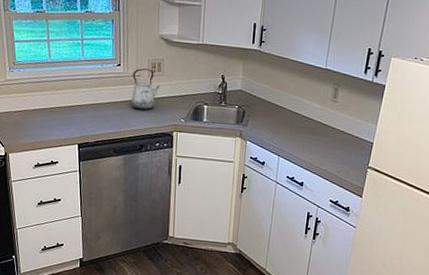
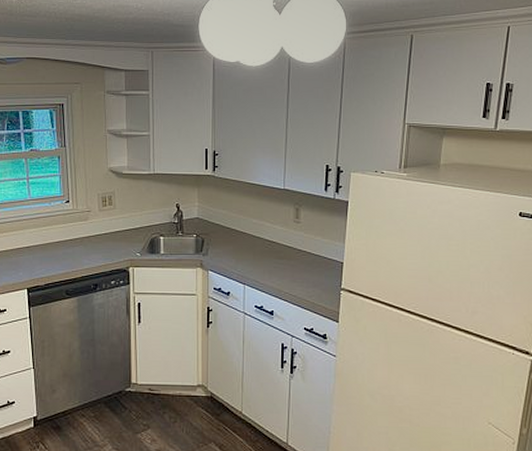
kettle: present [131,68,160,111] -> none [82,203,112,247]

